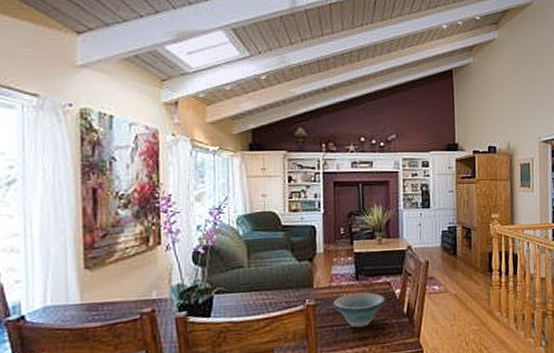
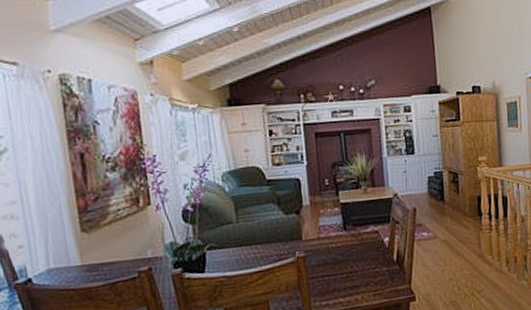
bowl: present [333,292,386,328] -> none [323,242,375,277]

